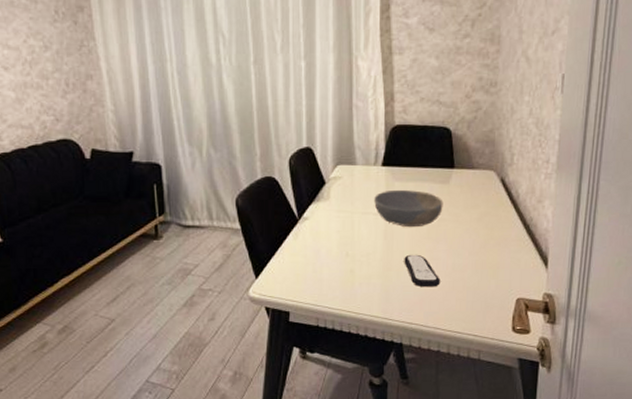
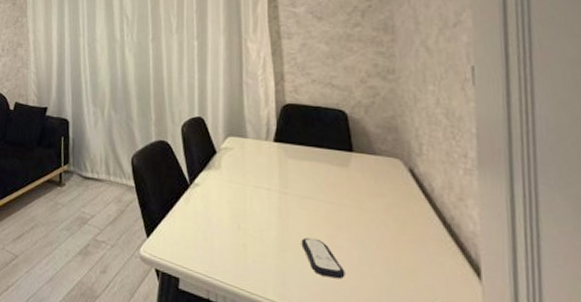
bowl: present [374,189,443,228] -> none [267,166,343,209]

